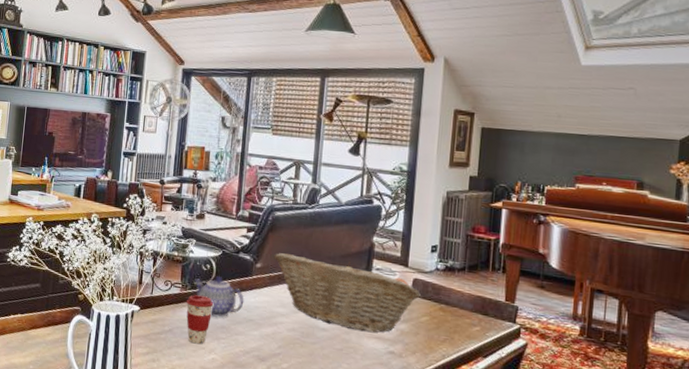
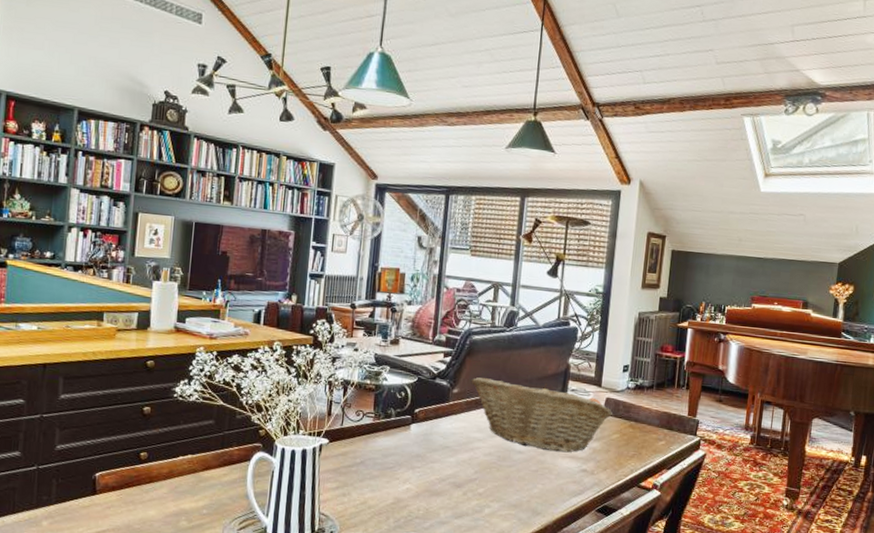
coffee cup: present [186,295,214,345] -> none [379,424,409,475]
teapot: present [195,276,244,318] -> none [388,404,441,447]

